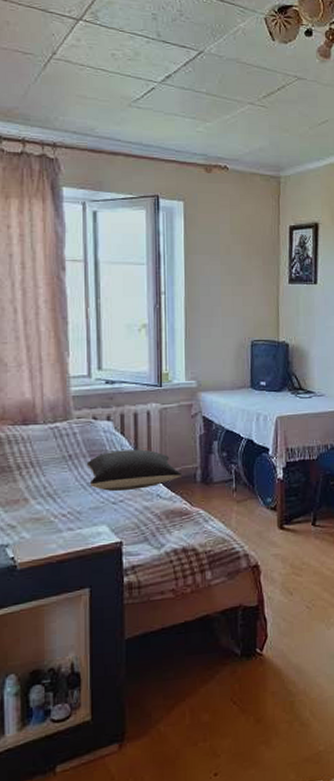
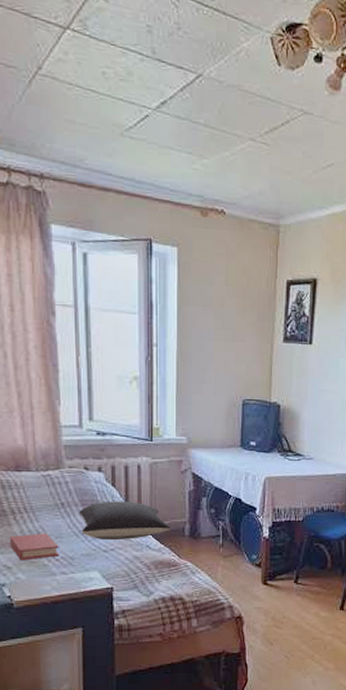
book: none [15,487,66,519] -> present [10,533,59,561]

